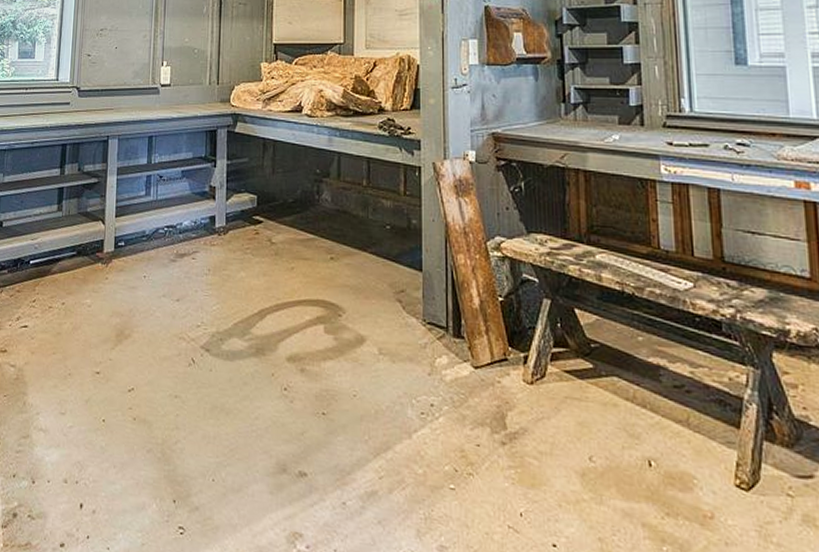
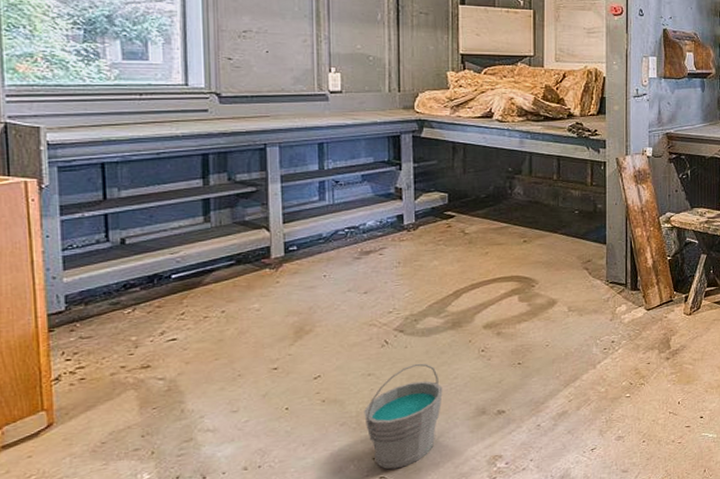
bucket: none [168,392,244,521] -> present [364,363,443,470]

